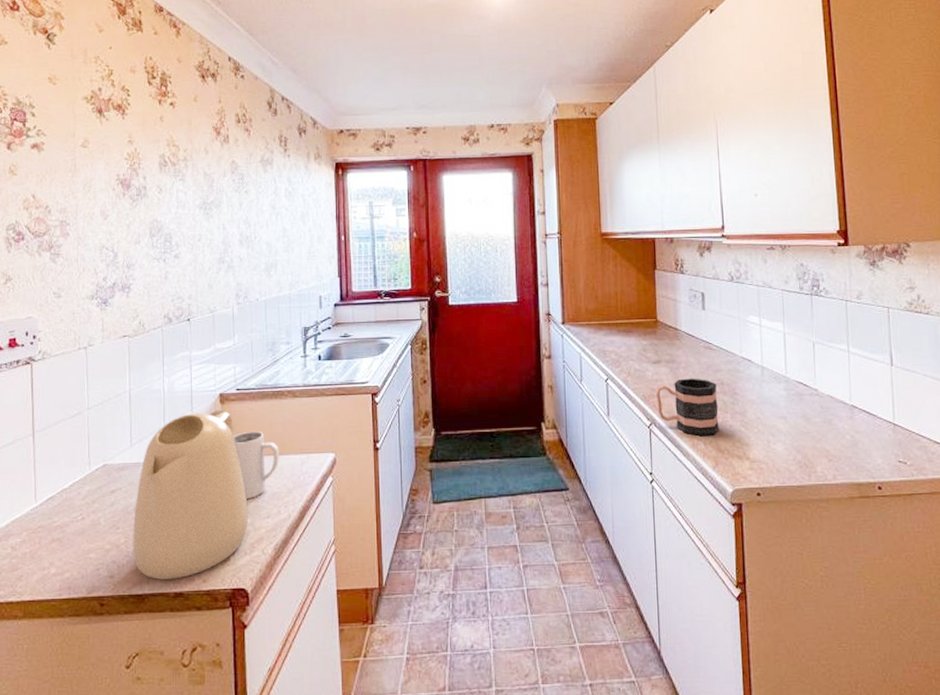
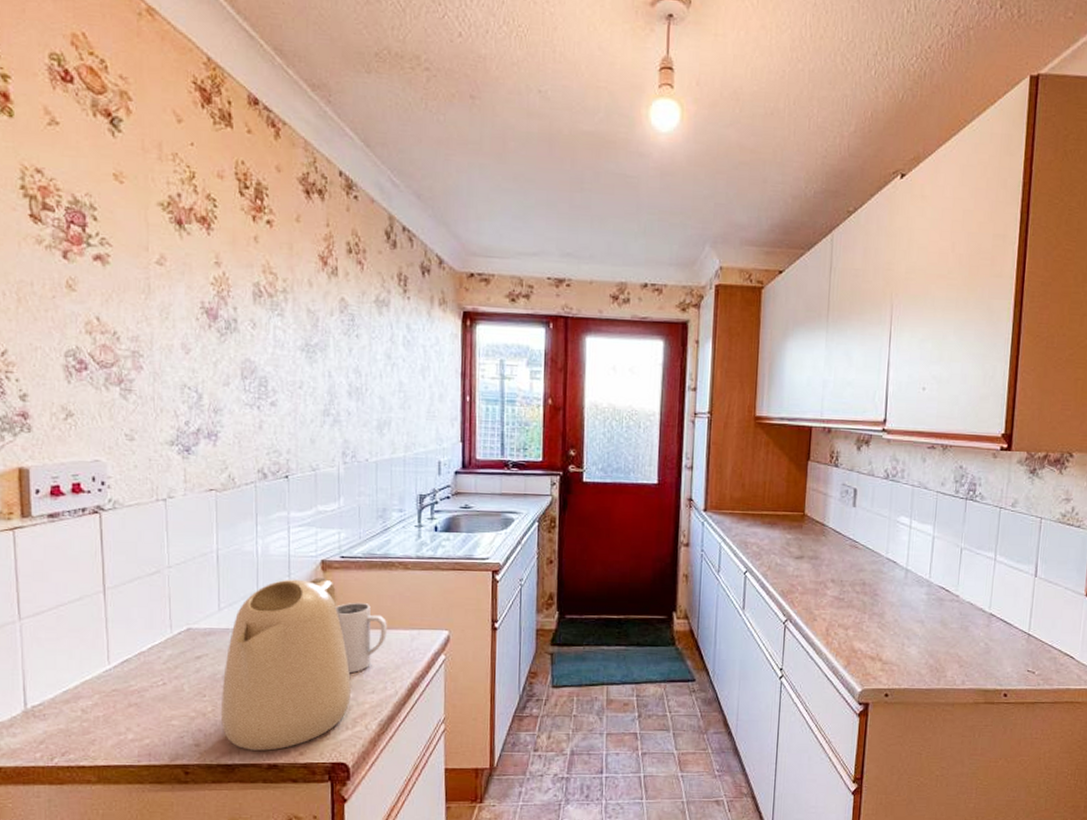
mug: present [655,378,719,437] -> none [794,576,859,636]

